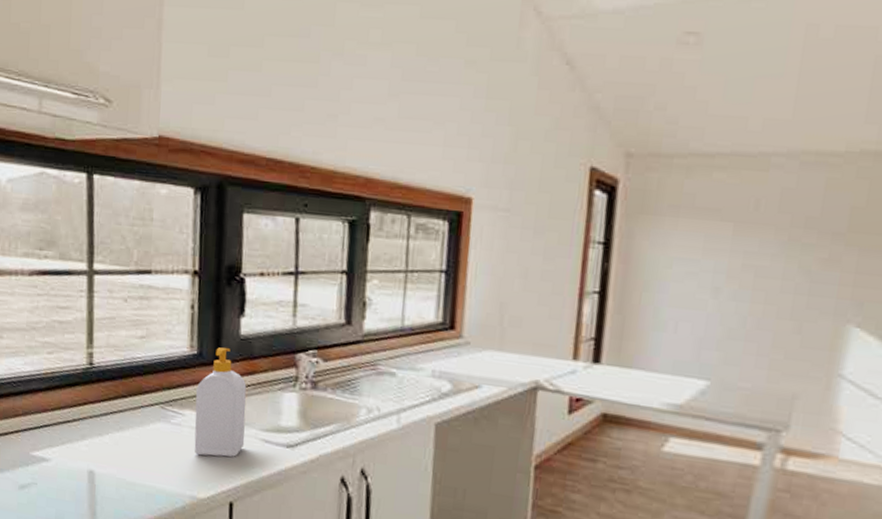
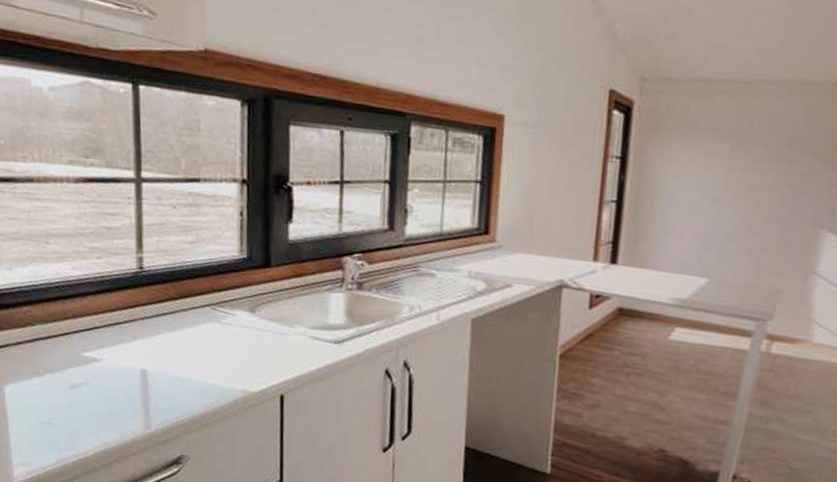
soap bottle: present [194,347,247,457] -> none [245,251,295,354]

